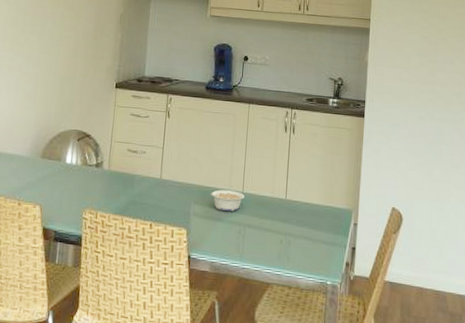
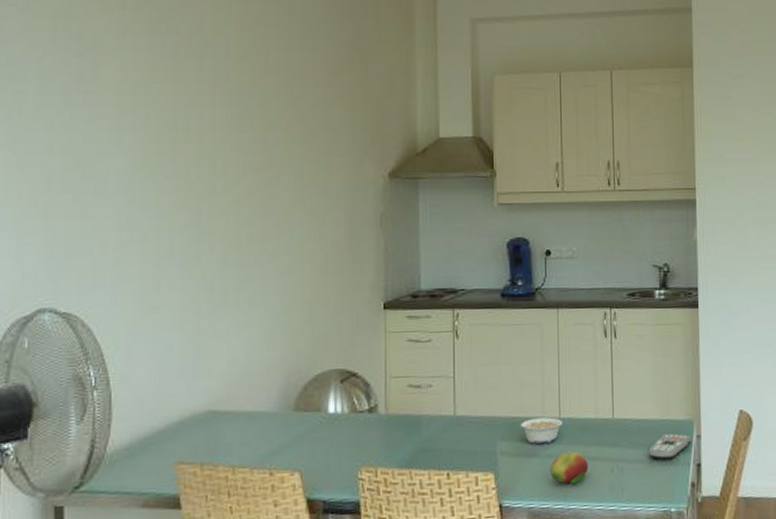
fruit: none [231,221,262,249] -> present [550,451,589,485]
remote control: none [312,219,350,240] -> present [648,434,692,460]

